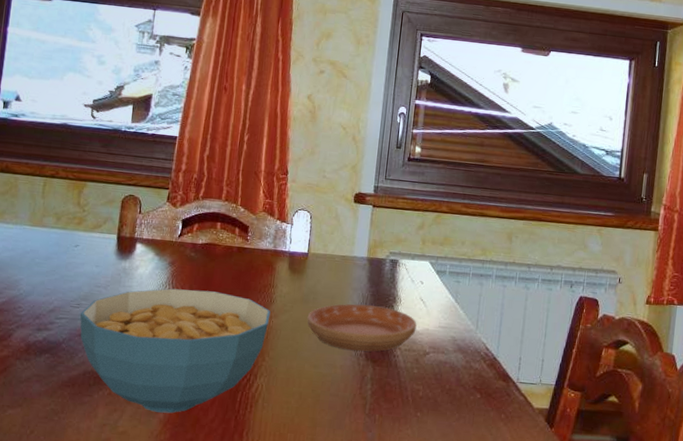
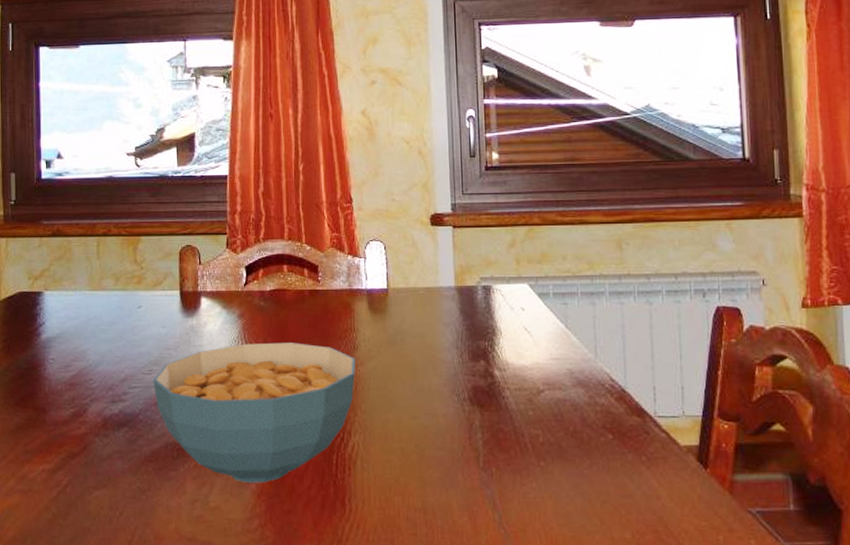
saucer: present [307,304,417,352] -> none [397,341,524,396]

